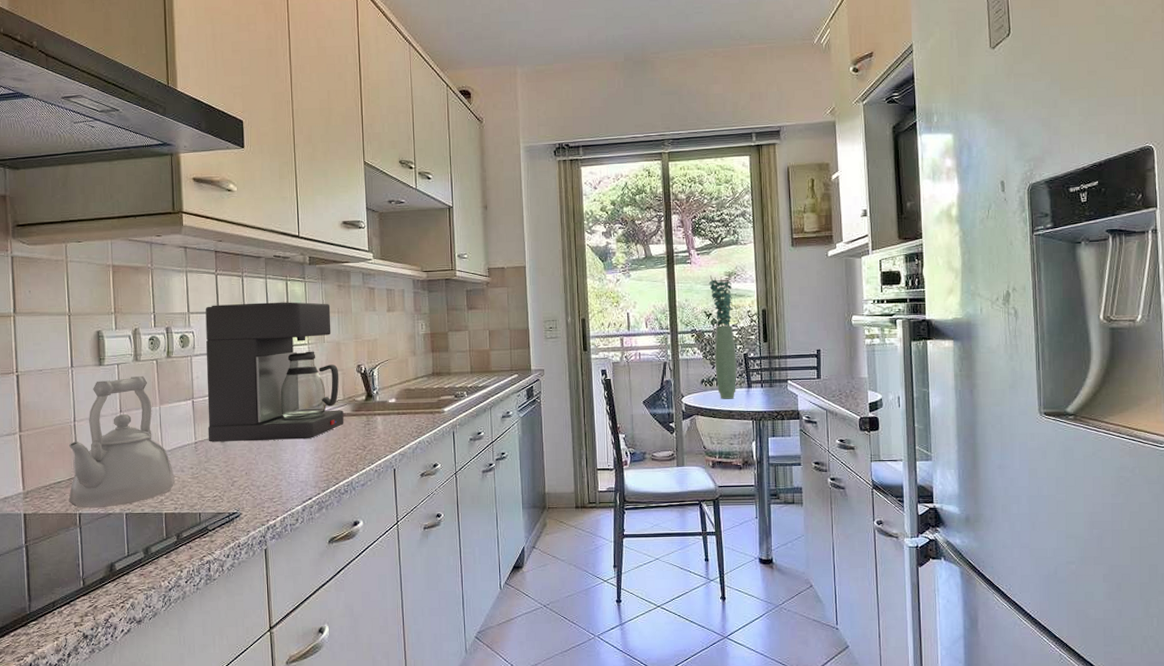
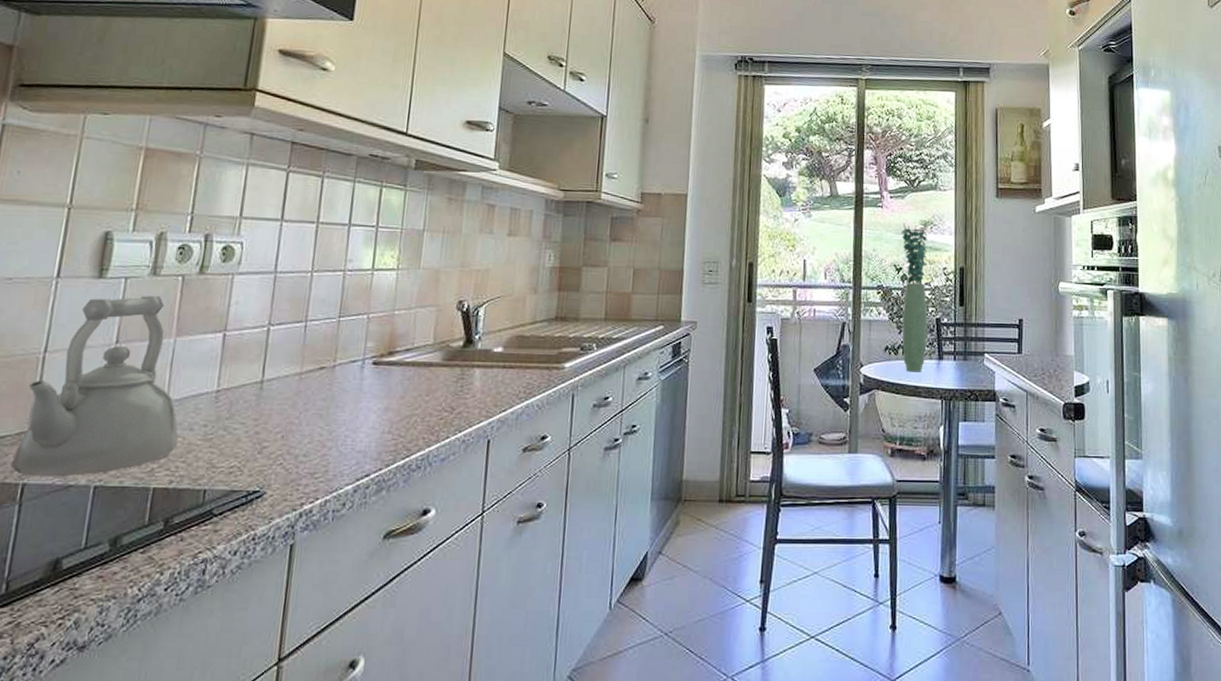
coffee maker: present [205,302,344,442] -> none [236,210,435,394]

